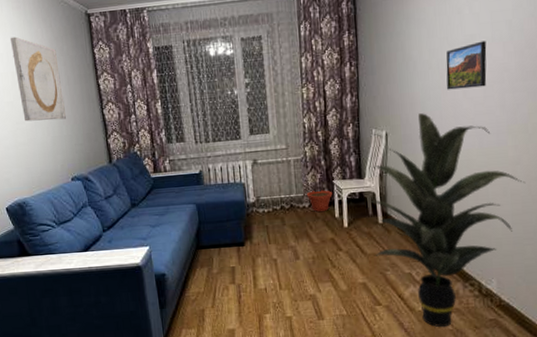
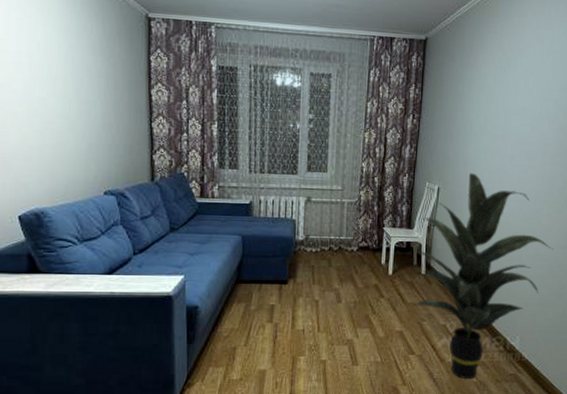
wall art: present [10,36,67,122] -> none [52,26,108,126]
plant pot: present [306,190,333,212] -> none [356,235,381,258]
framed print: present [446,40,487,90] -> none [496,114,535,157]

